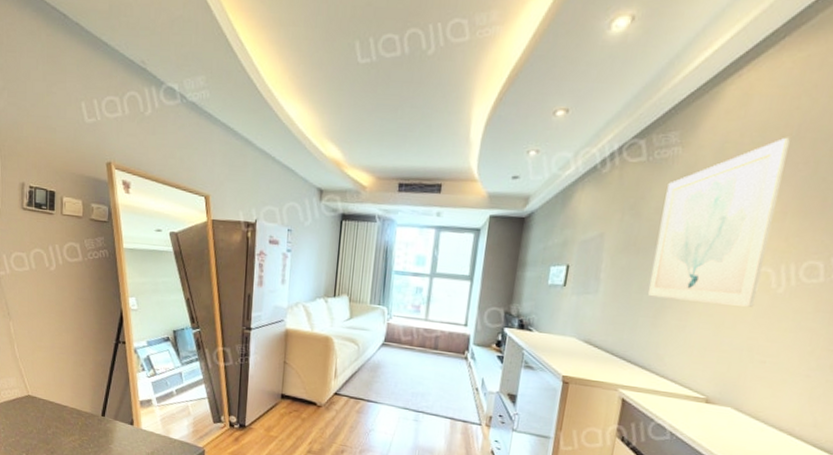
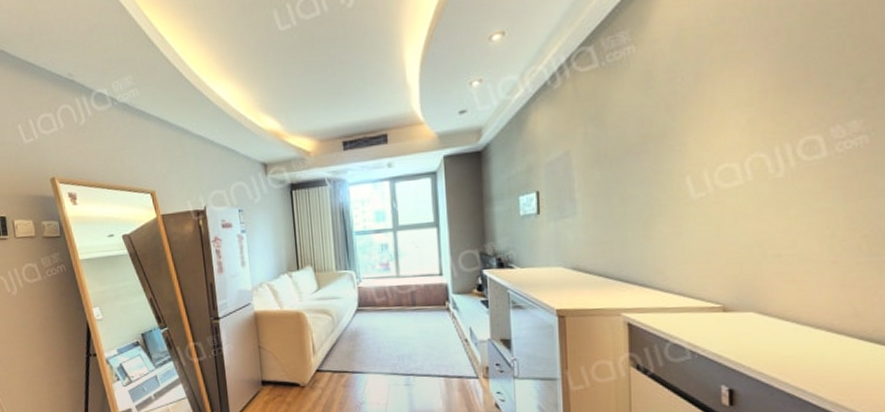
wall art: present [648,137,790,307] -> none [628,11,754,208]

